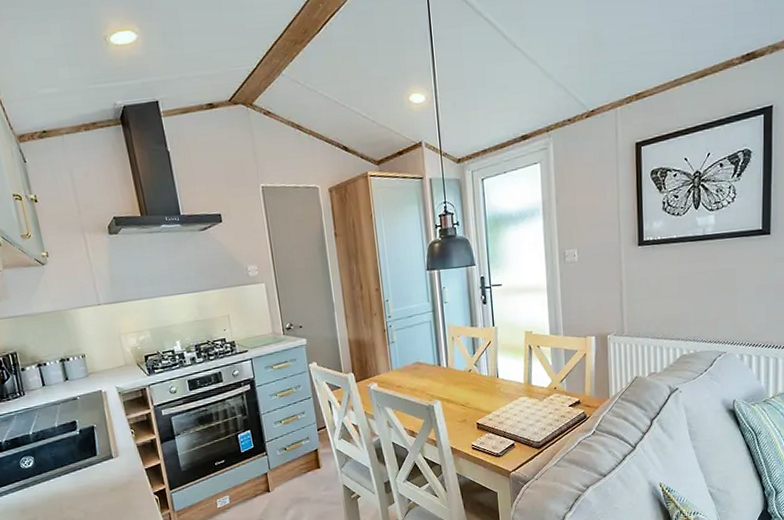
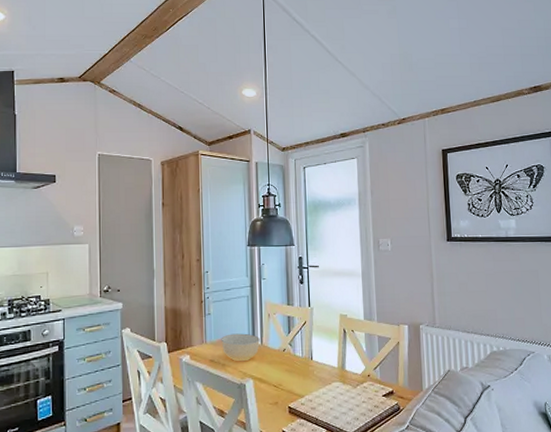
bowl: none [406,357,446,386] -> present [221,333,260,362]

